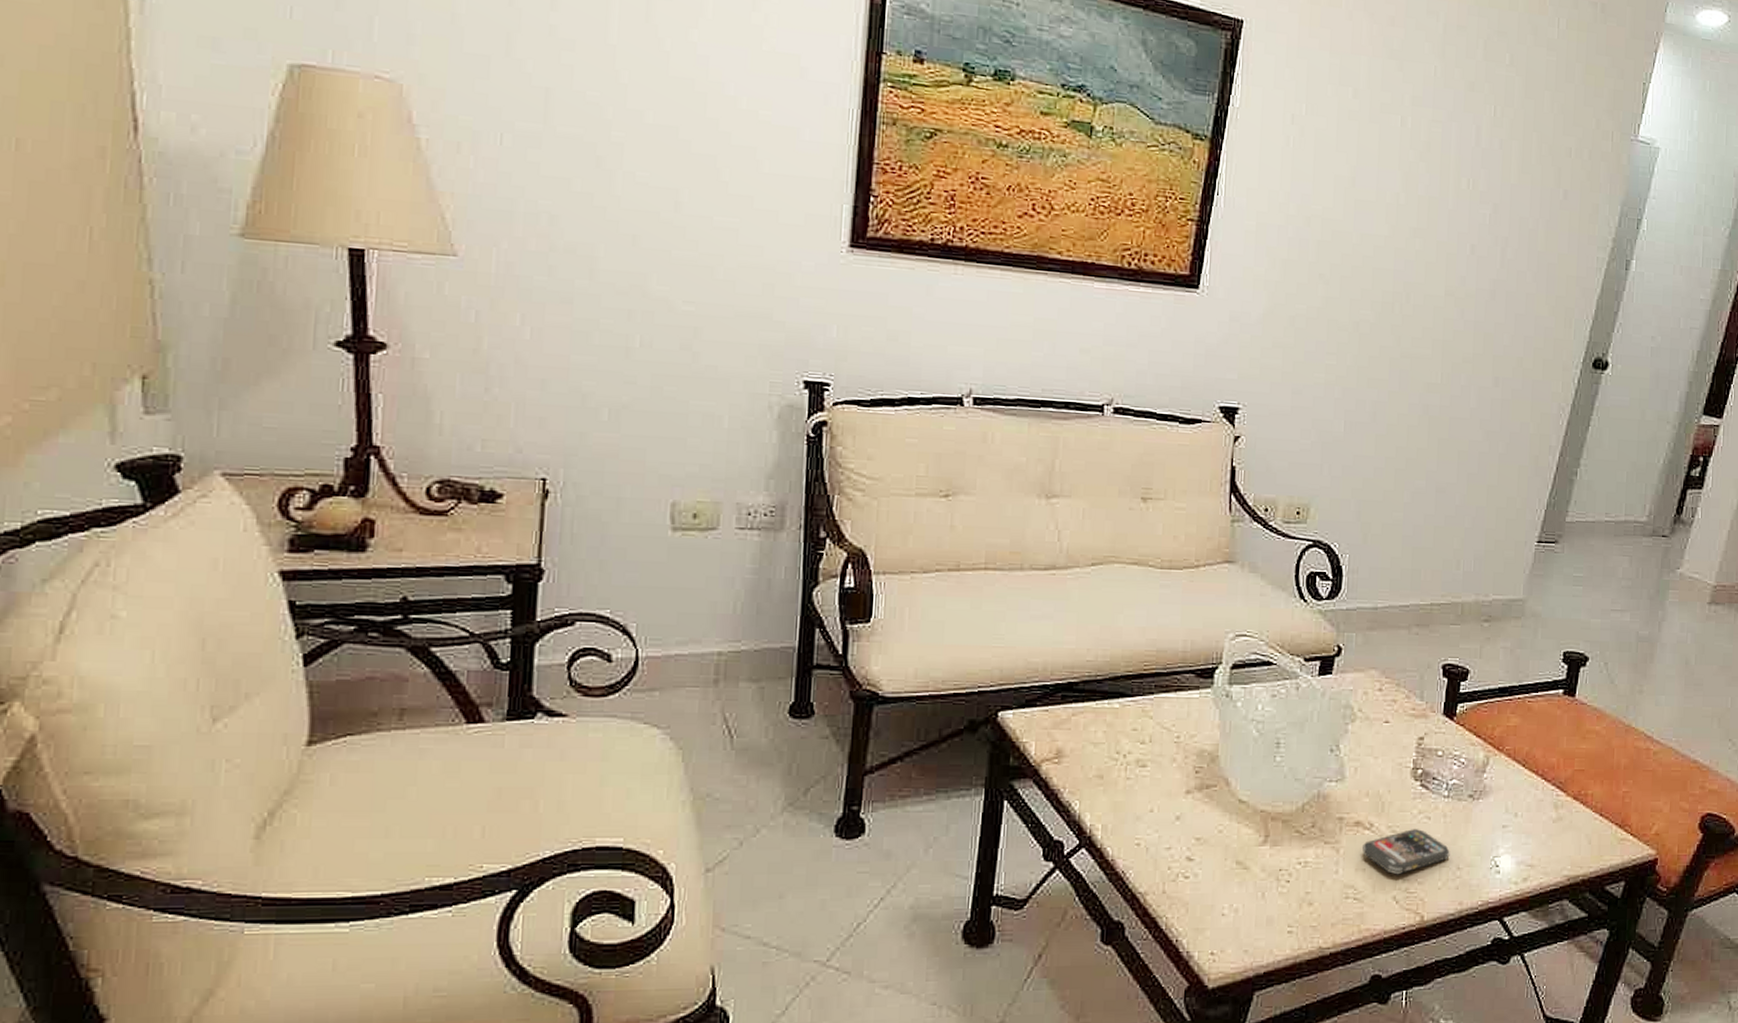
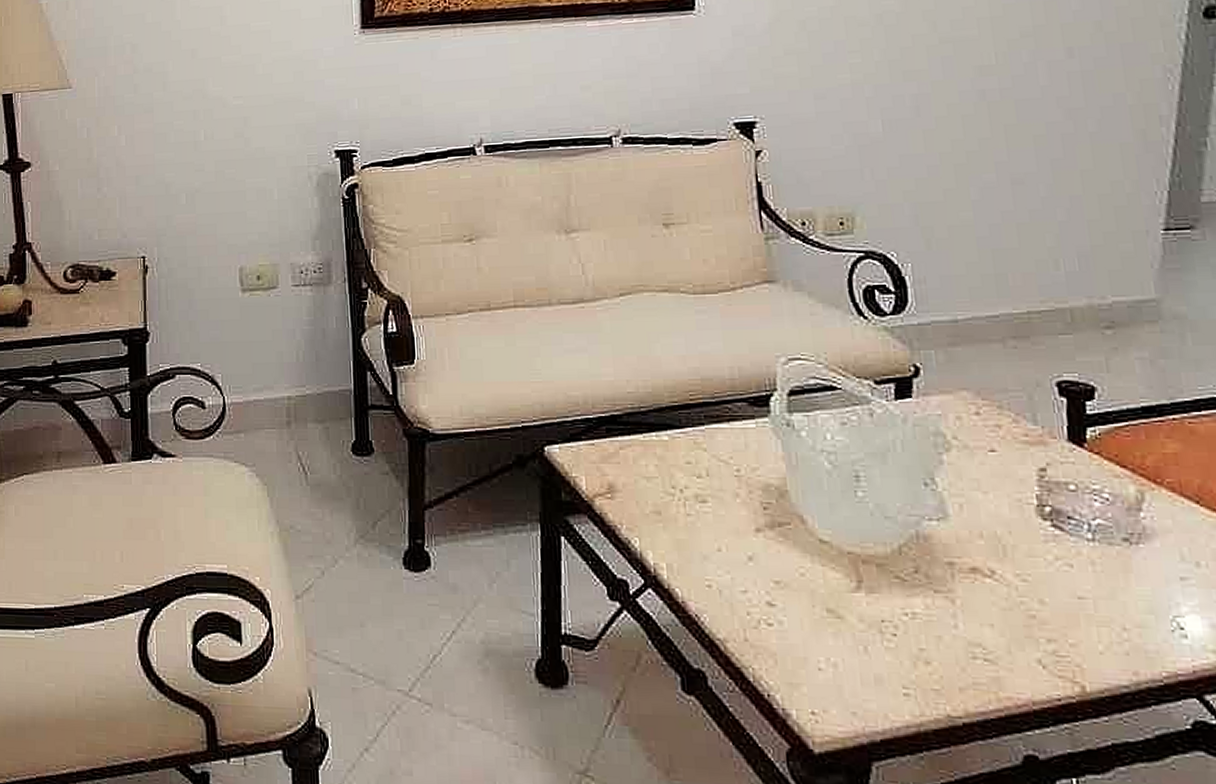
smartphone: present [1362,829,1450,875] -> none [985,578,1109,634]

